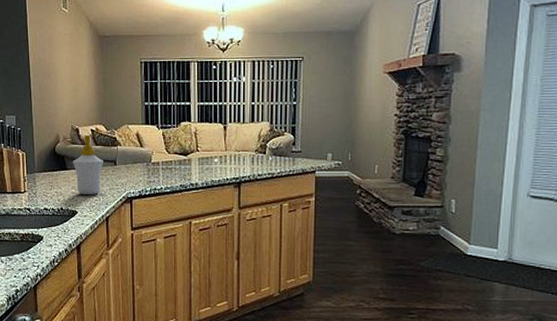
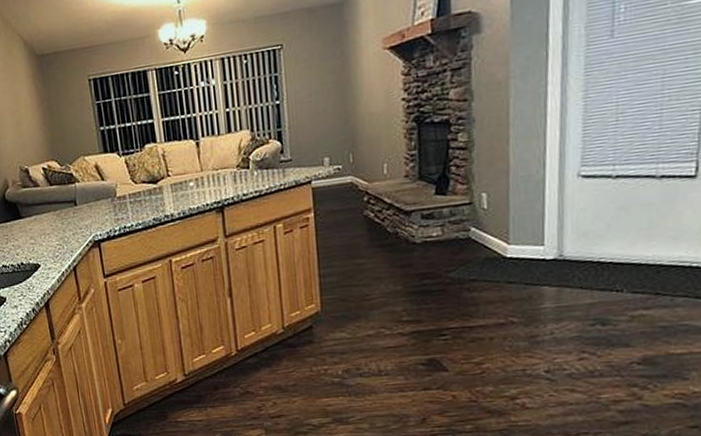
soap bottle: present [73,134,103,195] -> none [27,174,63,245]

